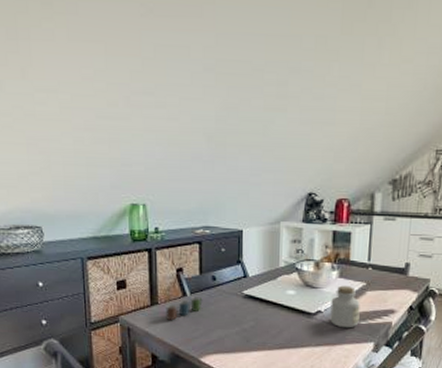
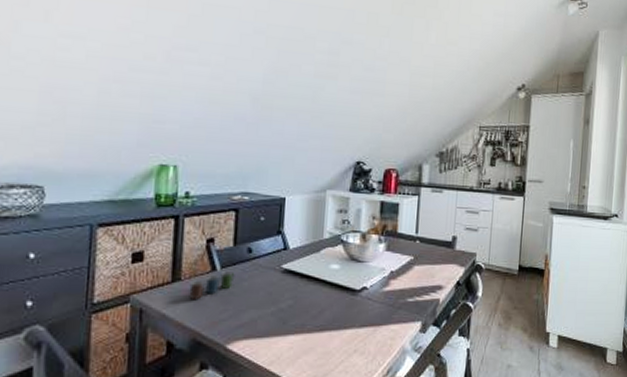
jar: present [330,285,360,328] -> none [376,259,408,307]

